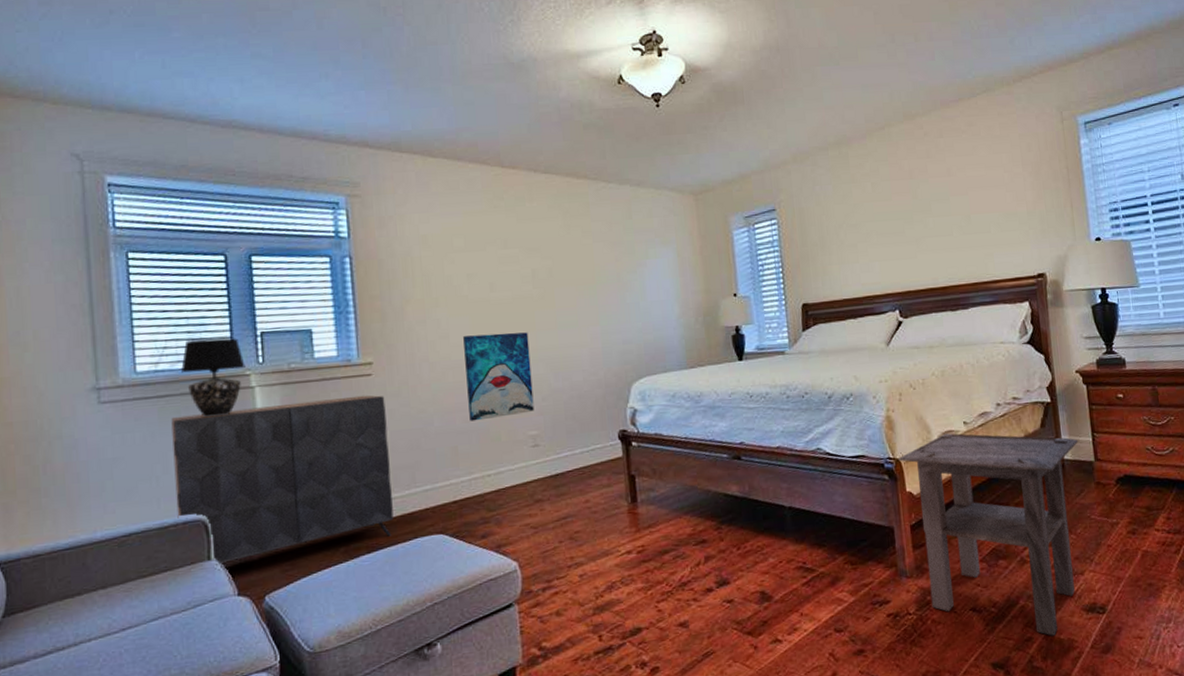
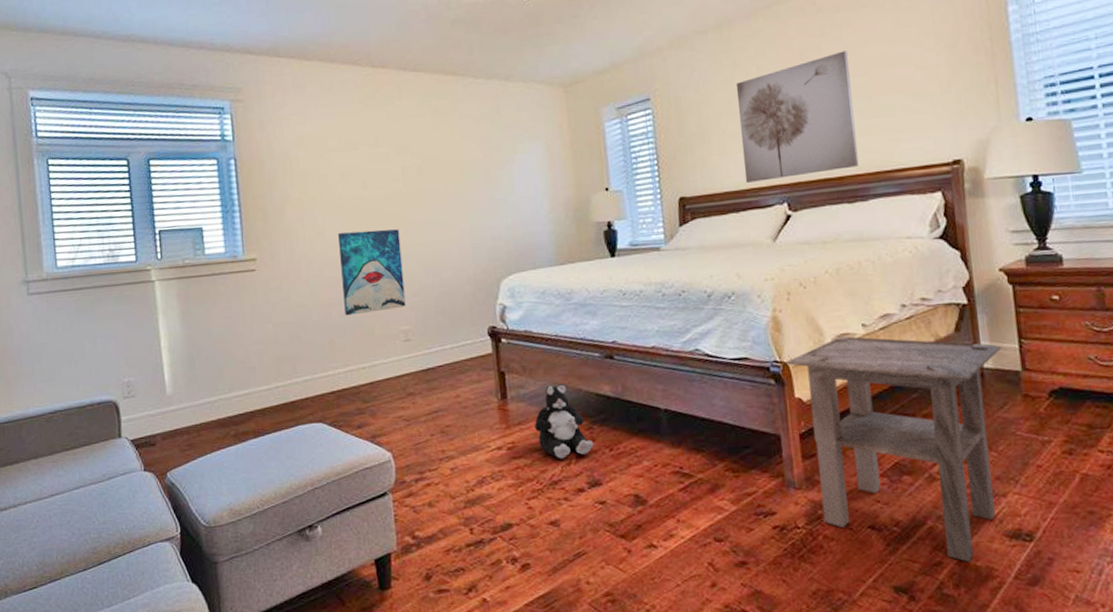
dresser: present [171,395,394,565] -> none [86,289,277,442]
table lamp: present [181,337,246,417] -> none [93,235,147,308]
plush toy: none [664,485,721,560] -> present [535,384,593,459]
wall art: none [853,172,960,291] -> present [735,51,859,183]

